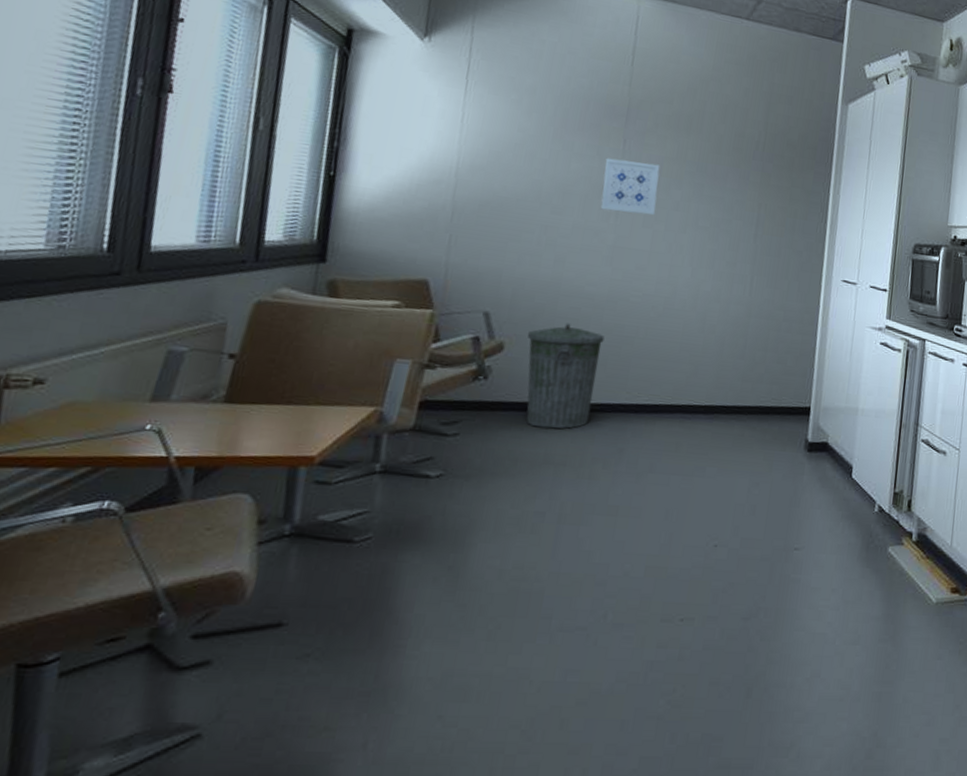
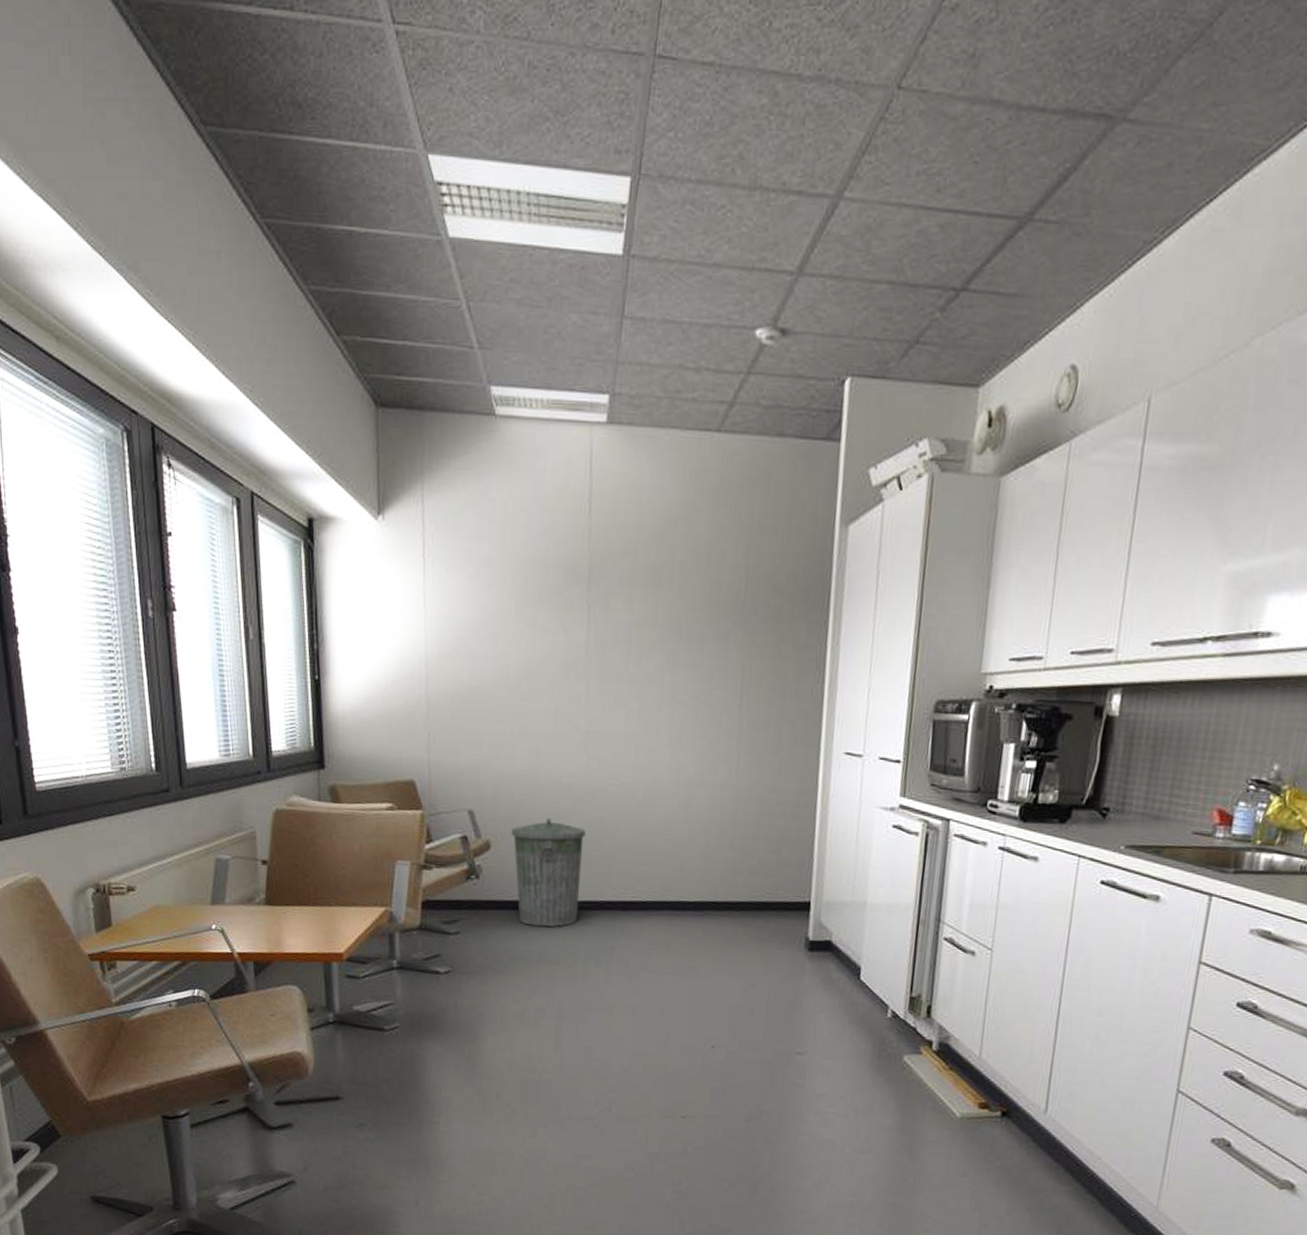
wall art: present [600,158,660,216] -> none [569,630,629,693]

